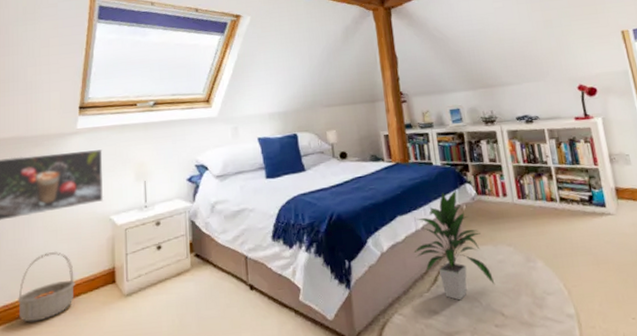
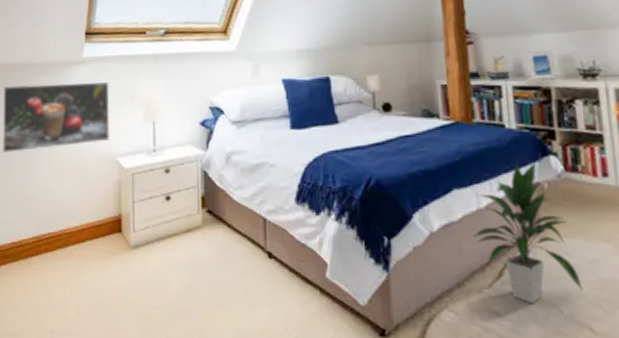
basket: present [17,252,76,323] -> none [24,192,81,264]

